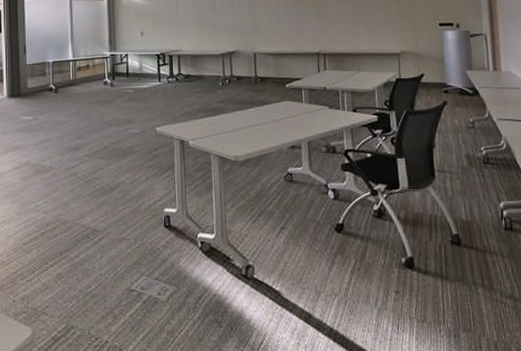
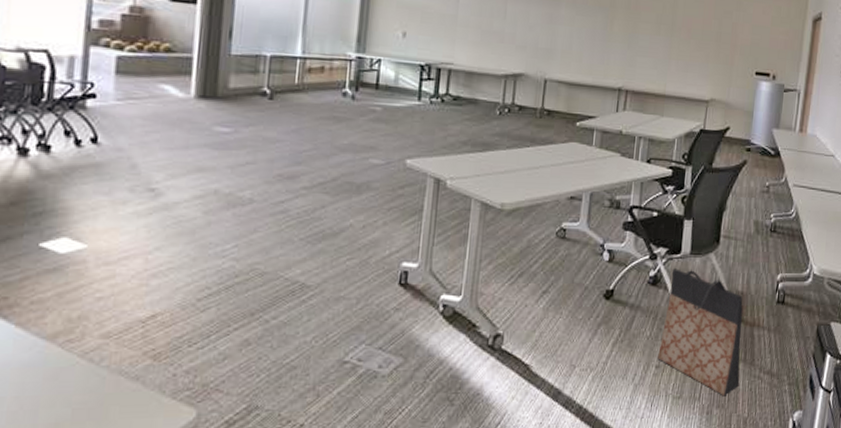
bag: none [394,202,483,320] -> present [658,268,743,397]

